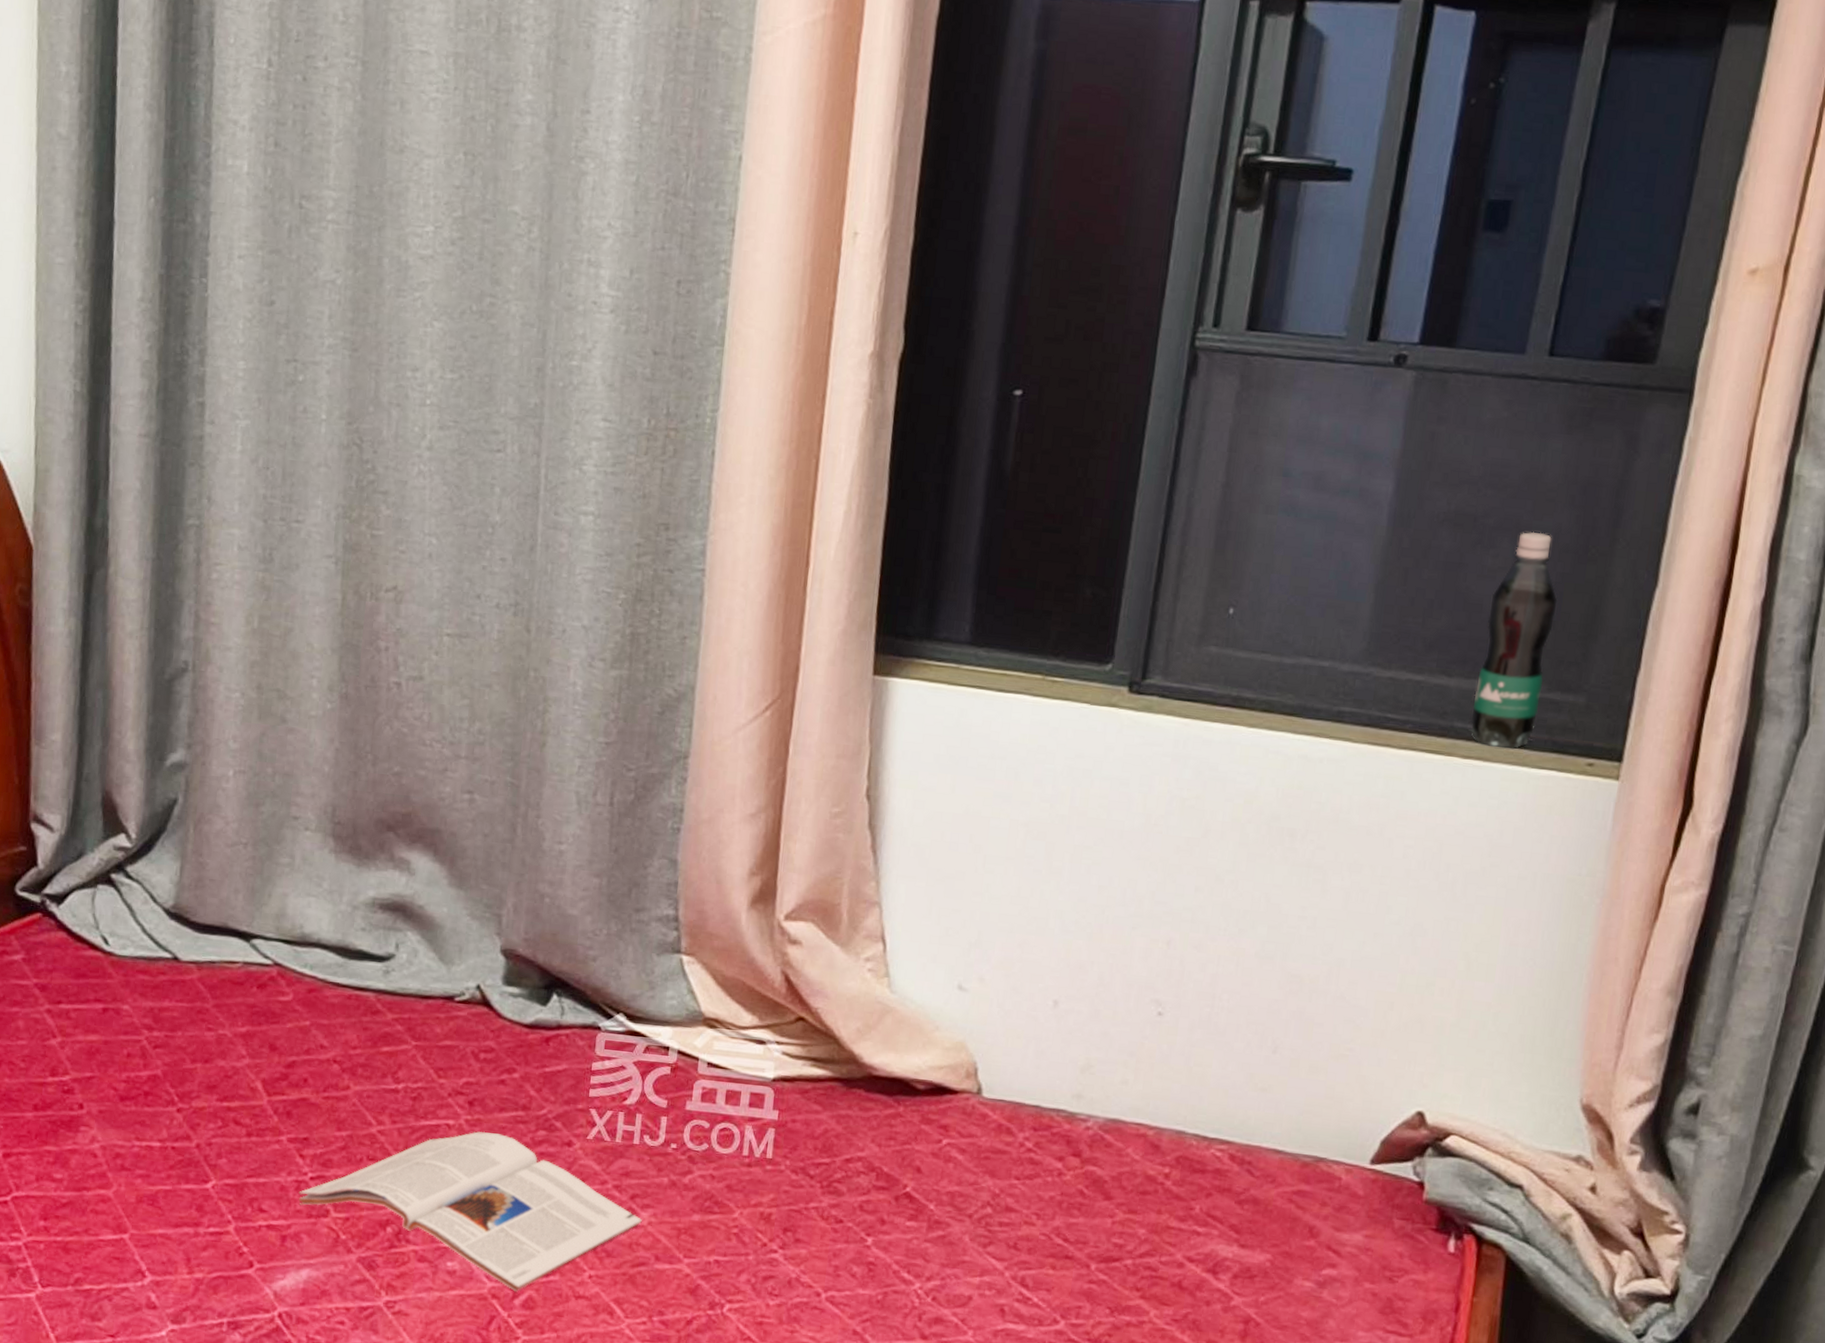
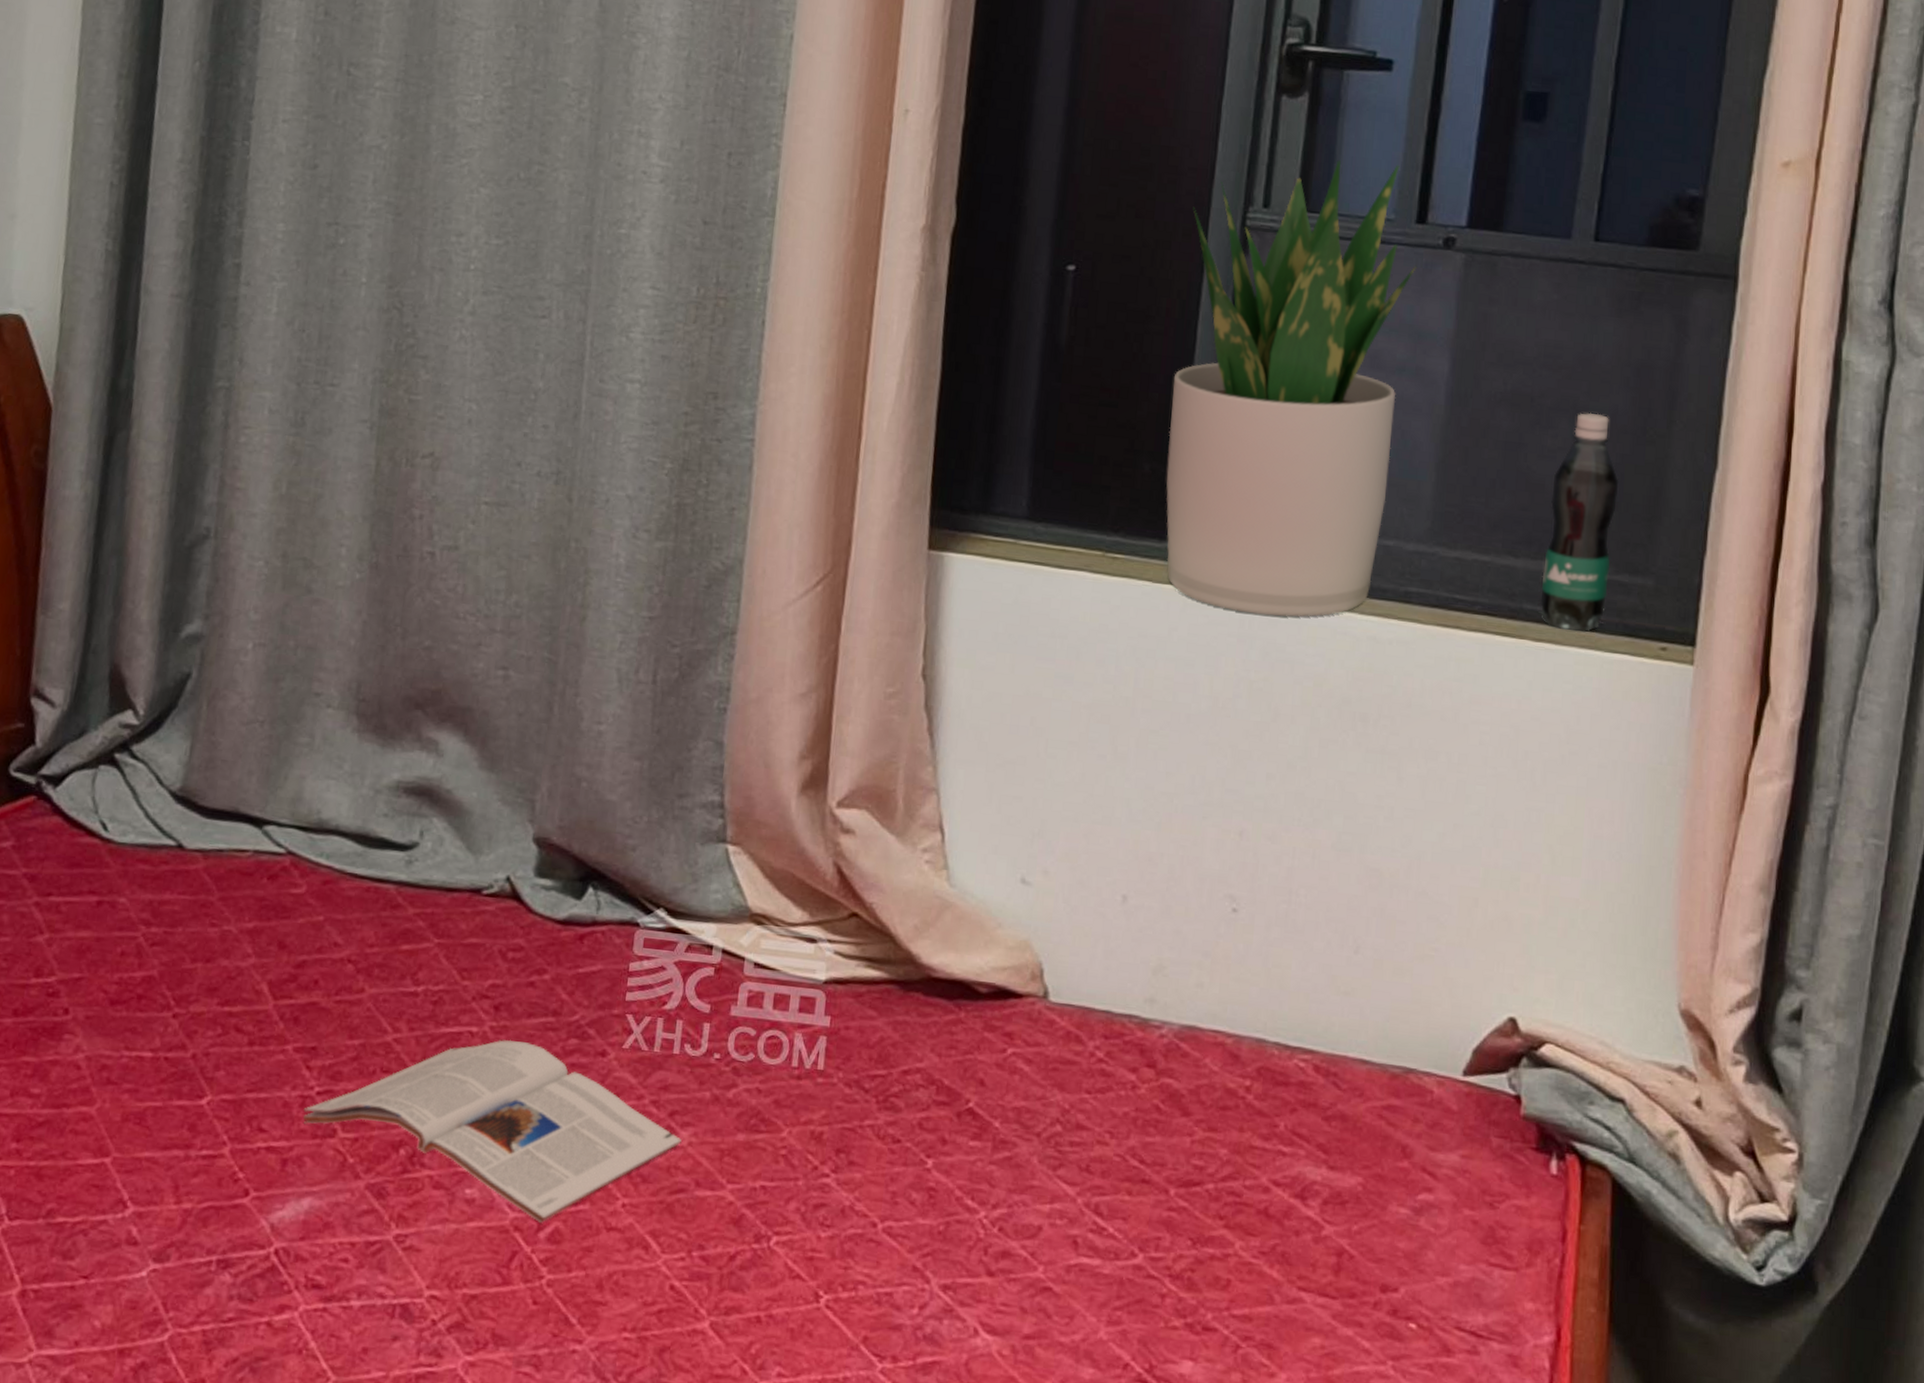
planter: none [1105,276,1366,738] -> present [1166,159,1417,618]

